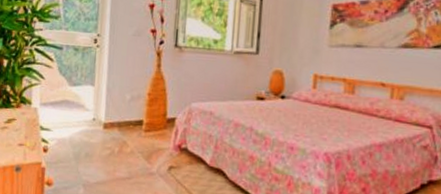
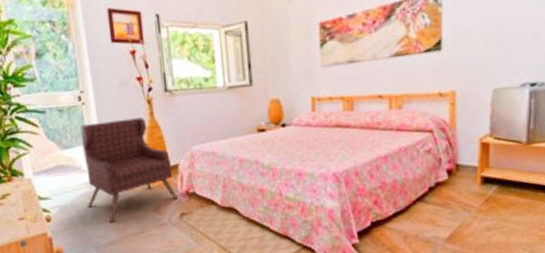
armchair: none [84,66,170,164] -> present [80,117,178,223]

